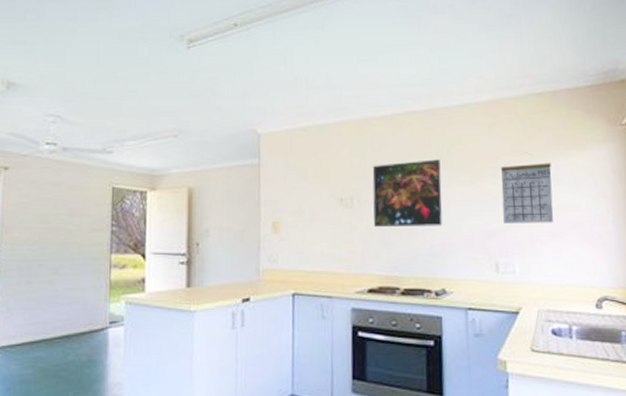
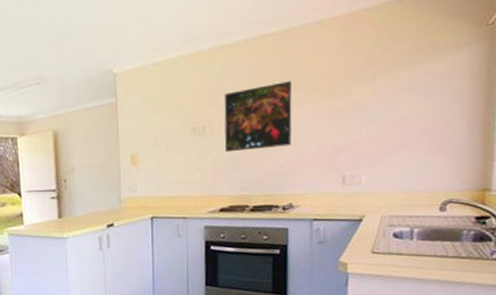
calendar: present [501,163,554,225] -> none [352,73,406,139]

